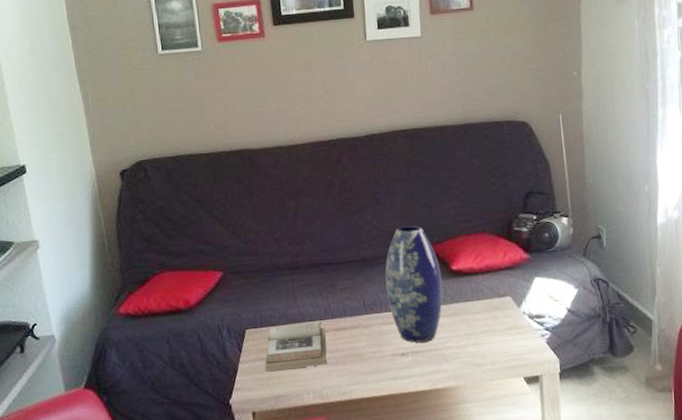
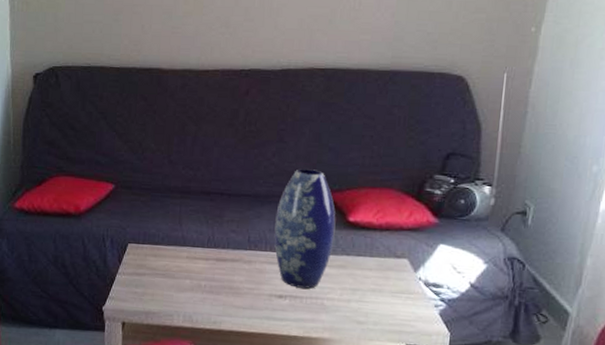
book: present [264,322,328,371] -> none [140,246,206,291]

